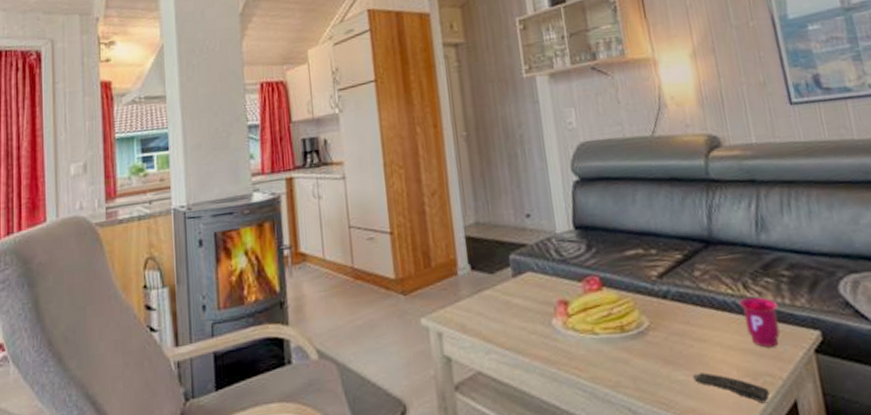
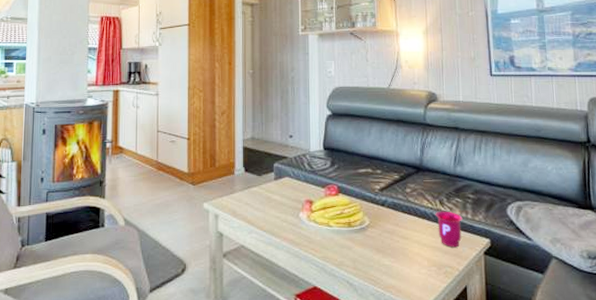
remote control: present [693,372,770,404] -> none [396,261,448,287]

